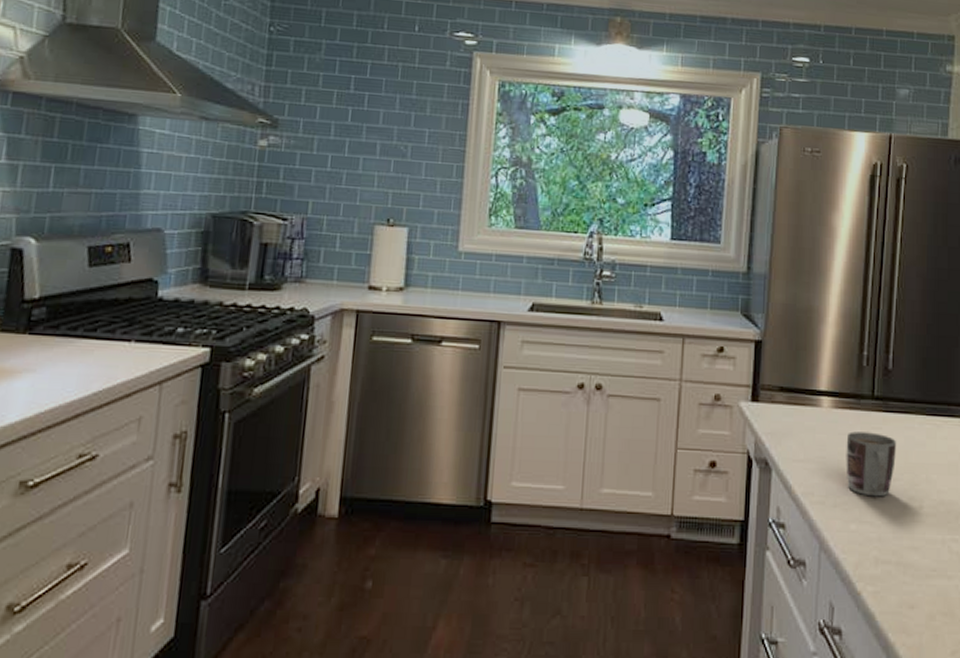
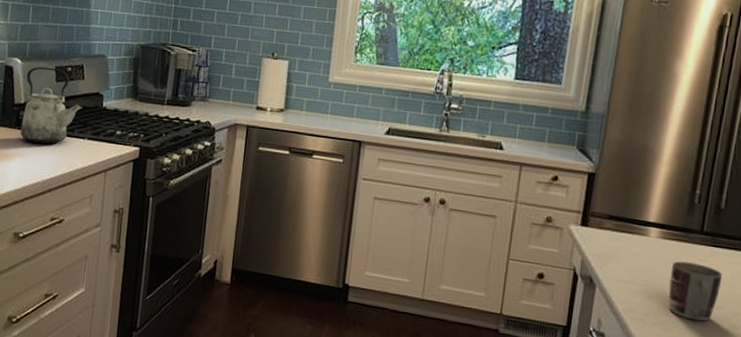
kettle: none [32,247,129,353] -> present [20,66,83,144]

